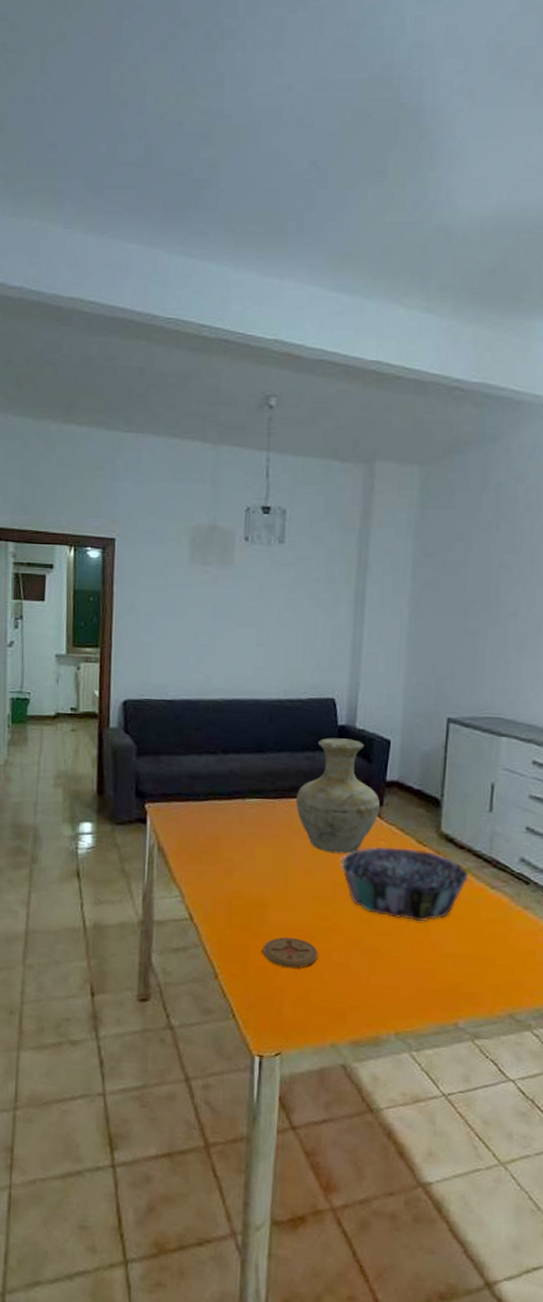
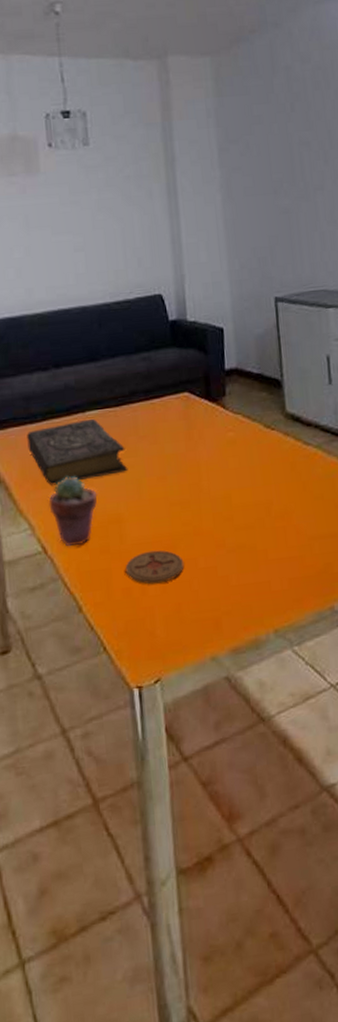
book: none [188,806,278,861] -> present [27,418,128,486]
potted succulent: none [200,854,246,919] -> present [48,476,97,547]
vase: present [295,738,380,854] -> none [137,332,224,454]
decorative bowl: present [340,846,469,922] -> none [192,434,321,510]

